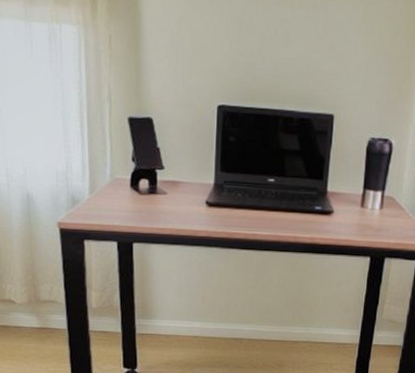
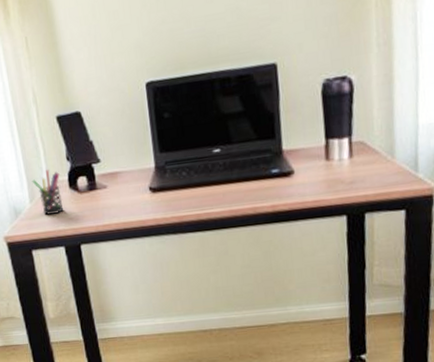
pen holder: none [94,166,123,211] -> present [32,170,64,216]

